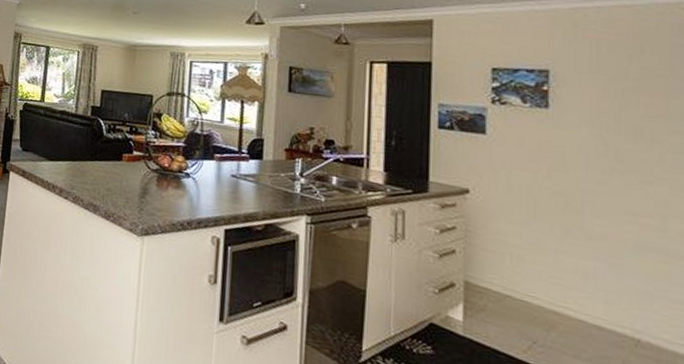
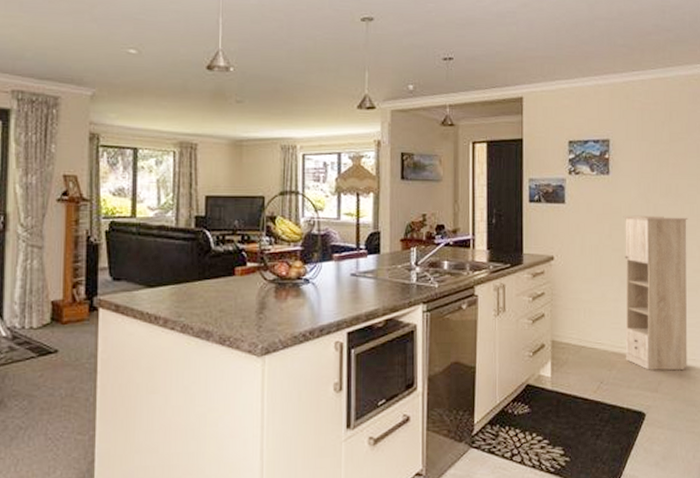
storage cabinet: none [568,155,671,354] -> present [623,215,688,371]

